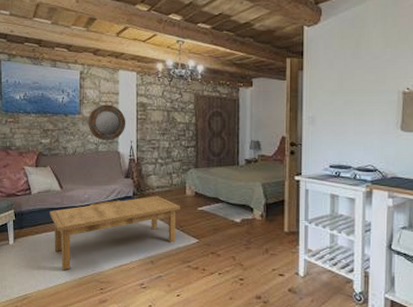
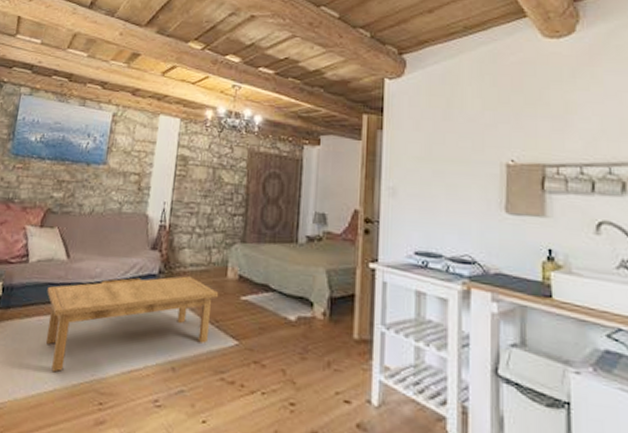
home mirror: present [88,105,126,141] -> none [113,155,161,201]

